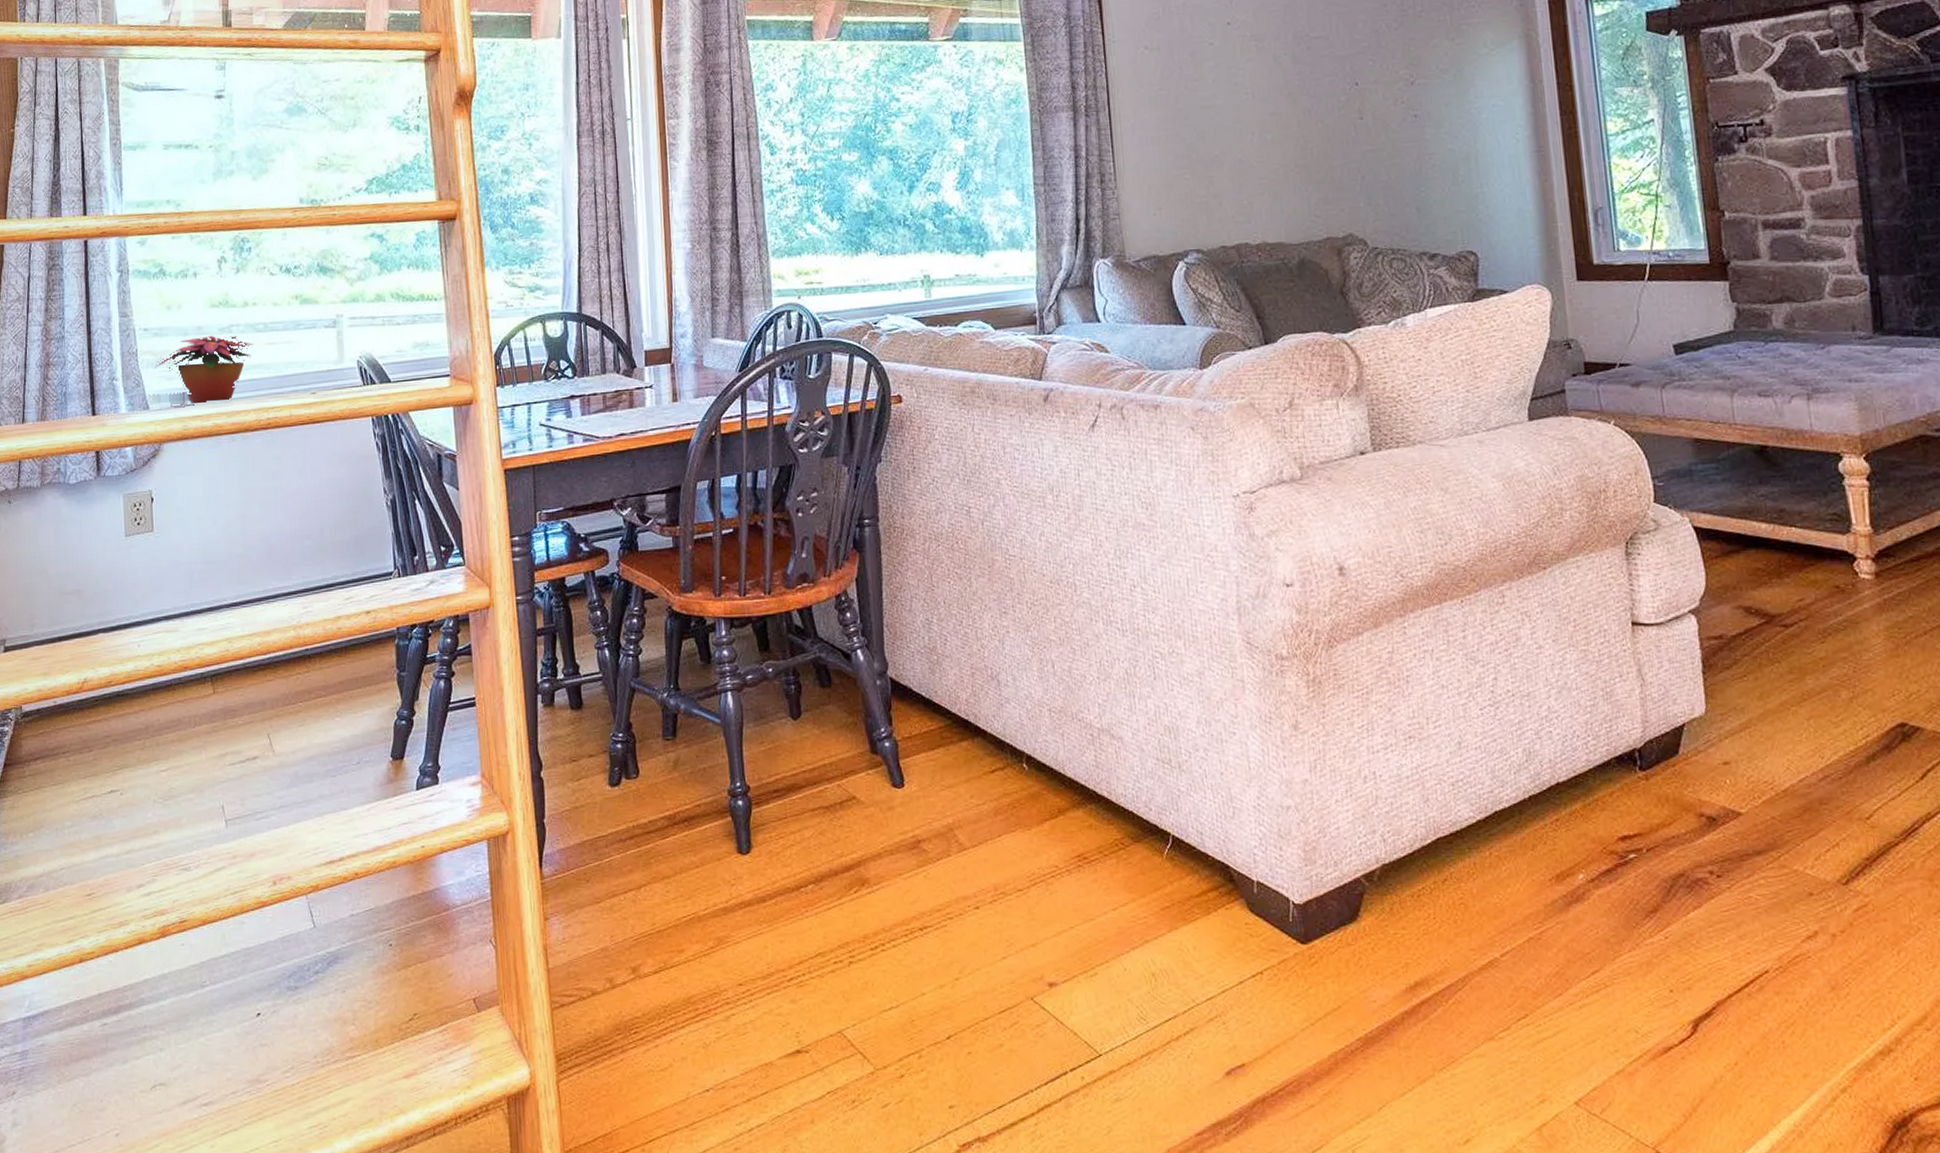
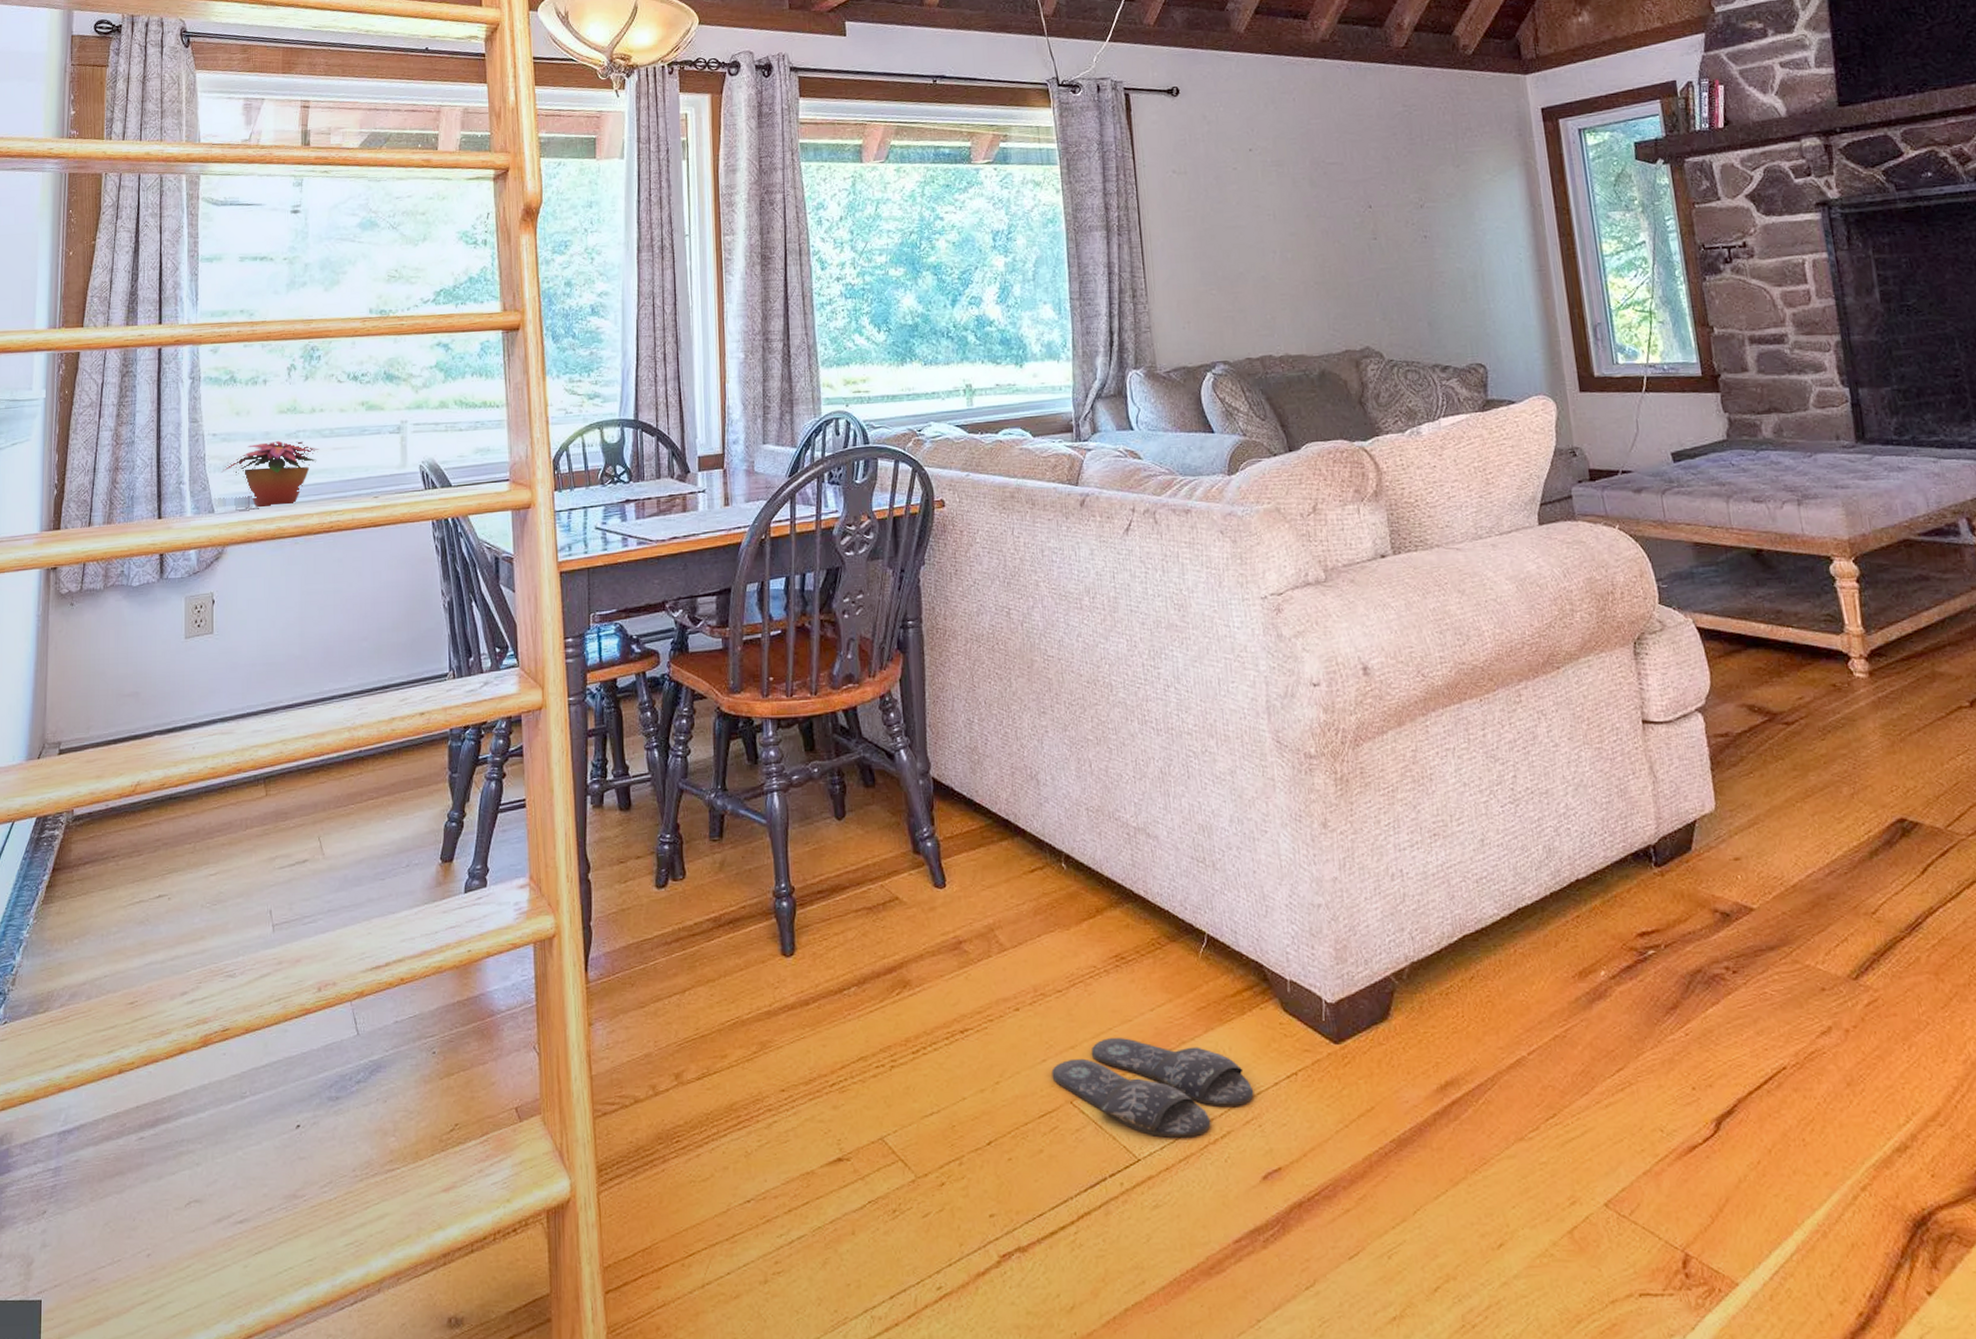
slippers: none [1012,936,1218,1034] -> present [1051,1038,1254,1138]

